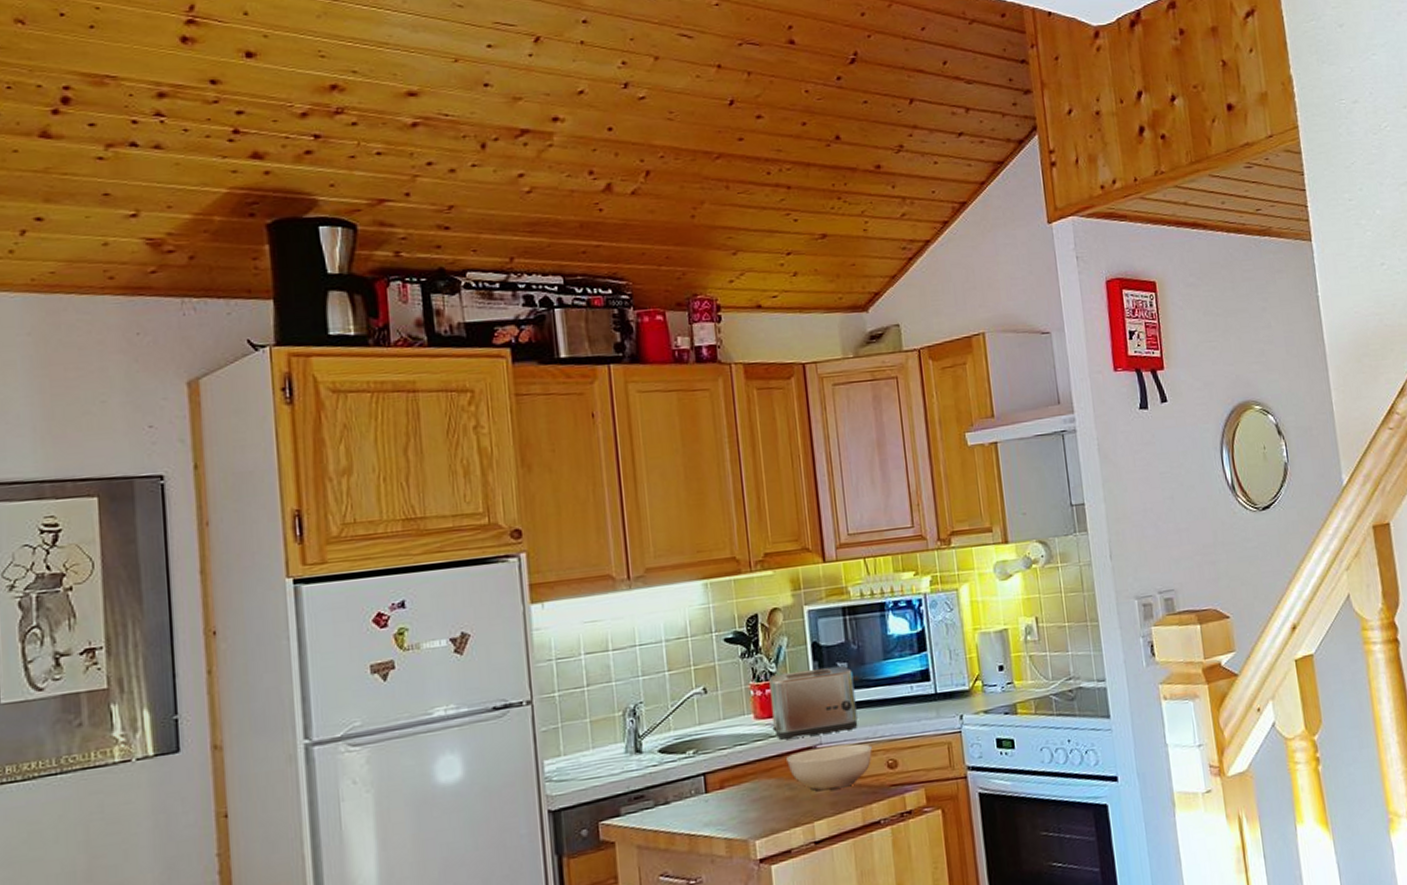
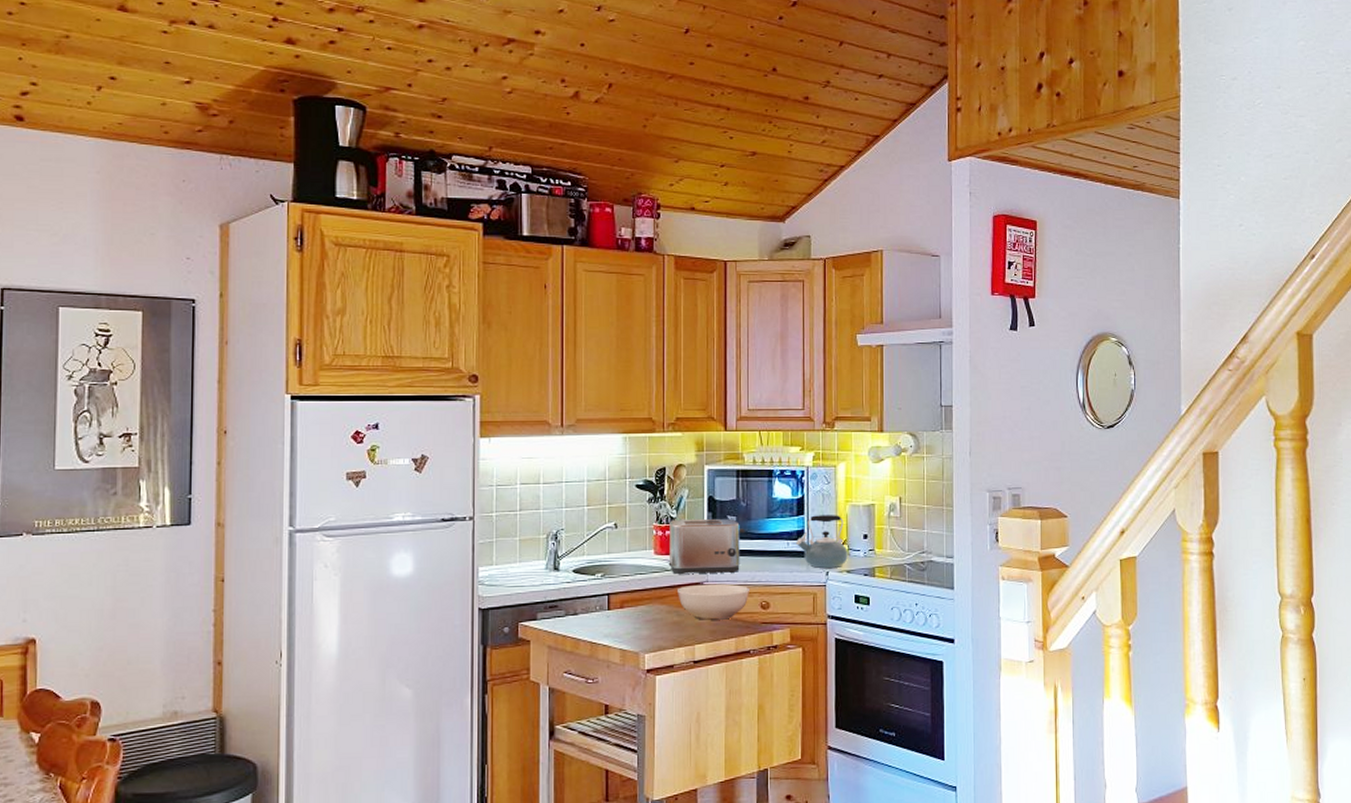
kettle: none [921,646,983,712] -> present [796,515,848,568]

